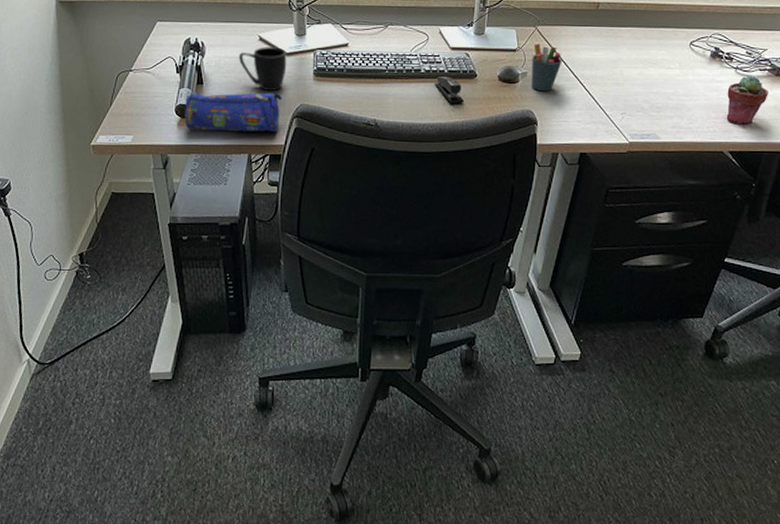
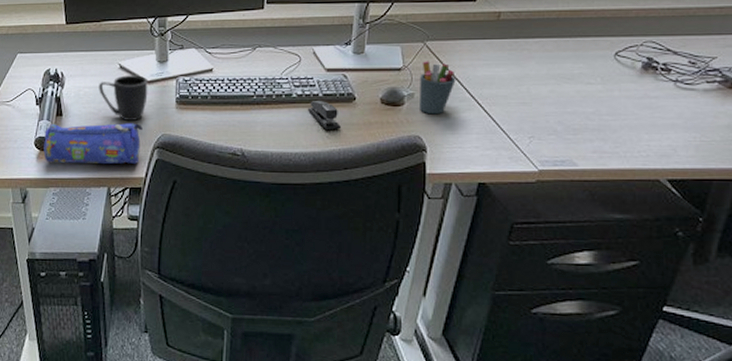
potted succulent: present [726,75,768,125] -> none [663,89,719,148]

